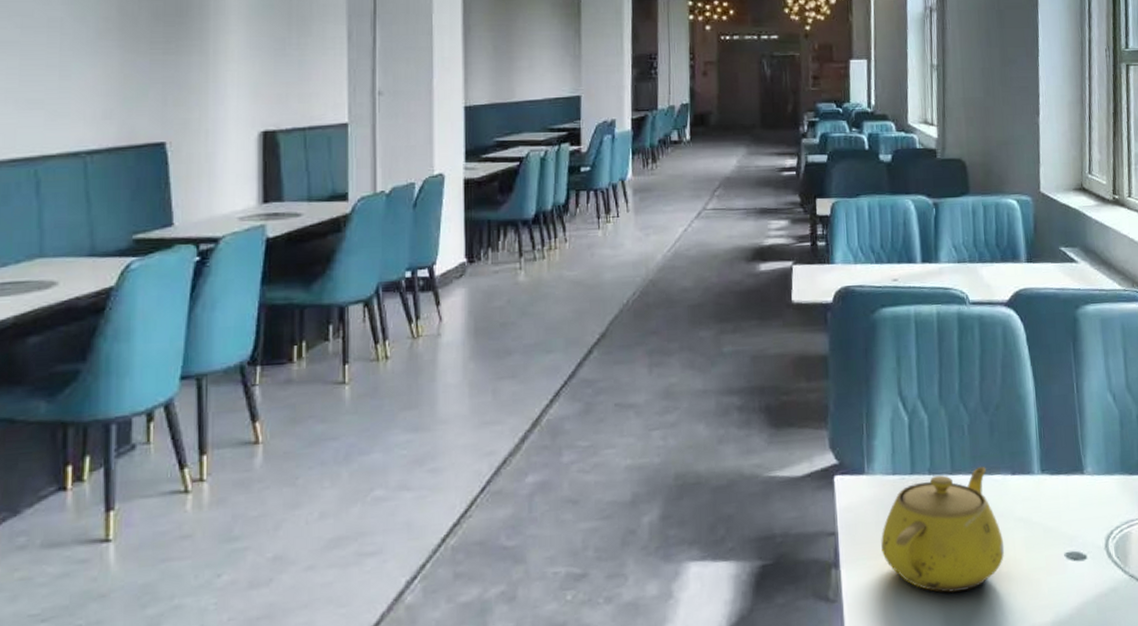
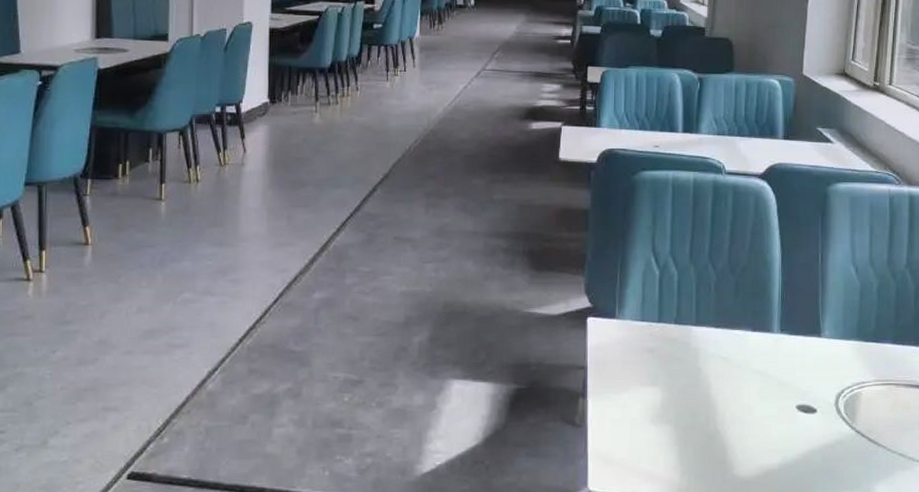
teapot: present [881,467,1005,593] -> none [626,322,740,429]

